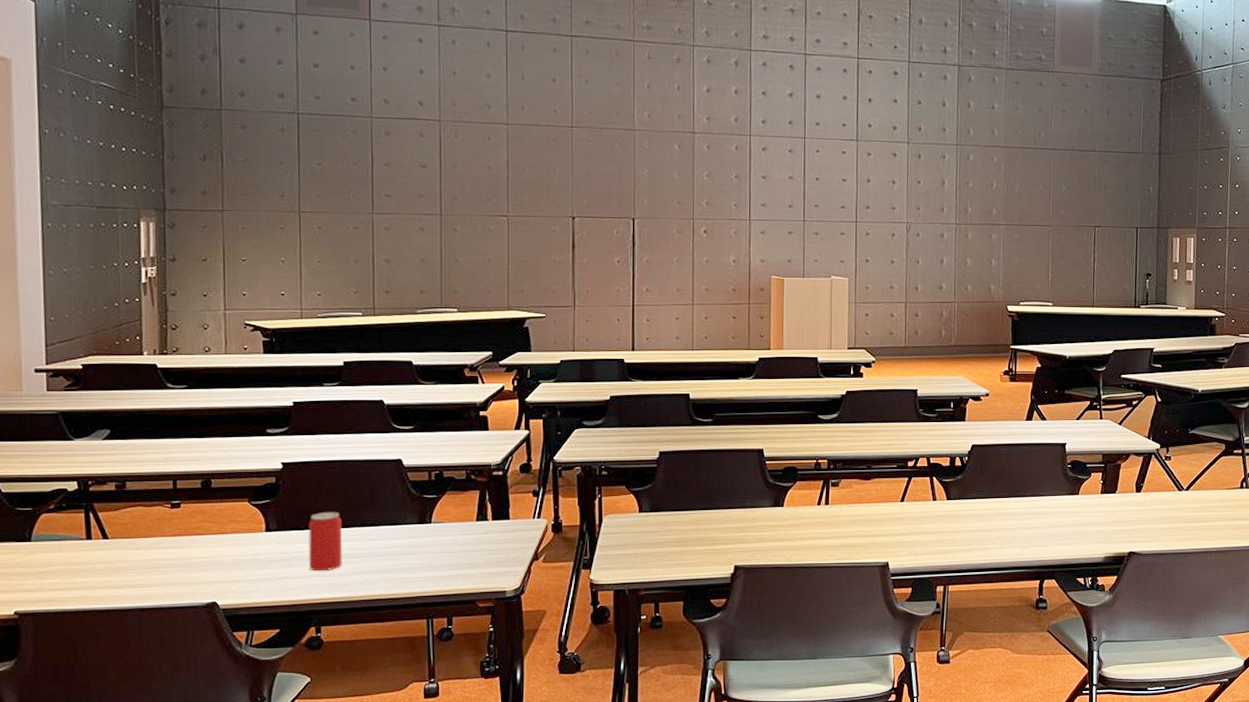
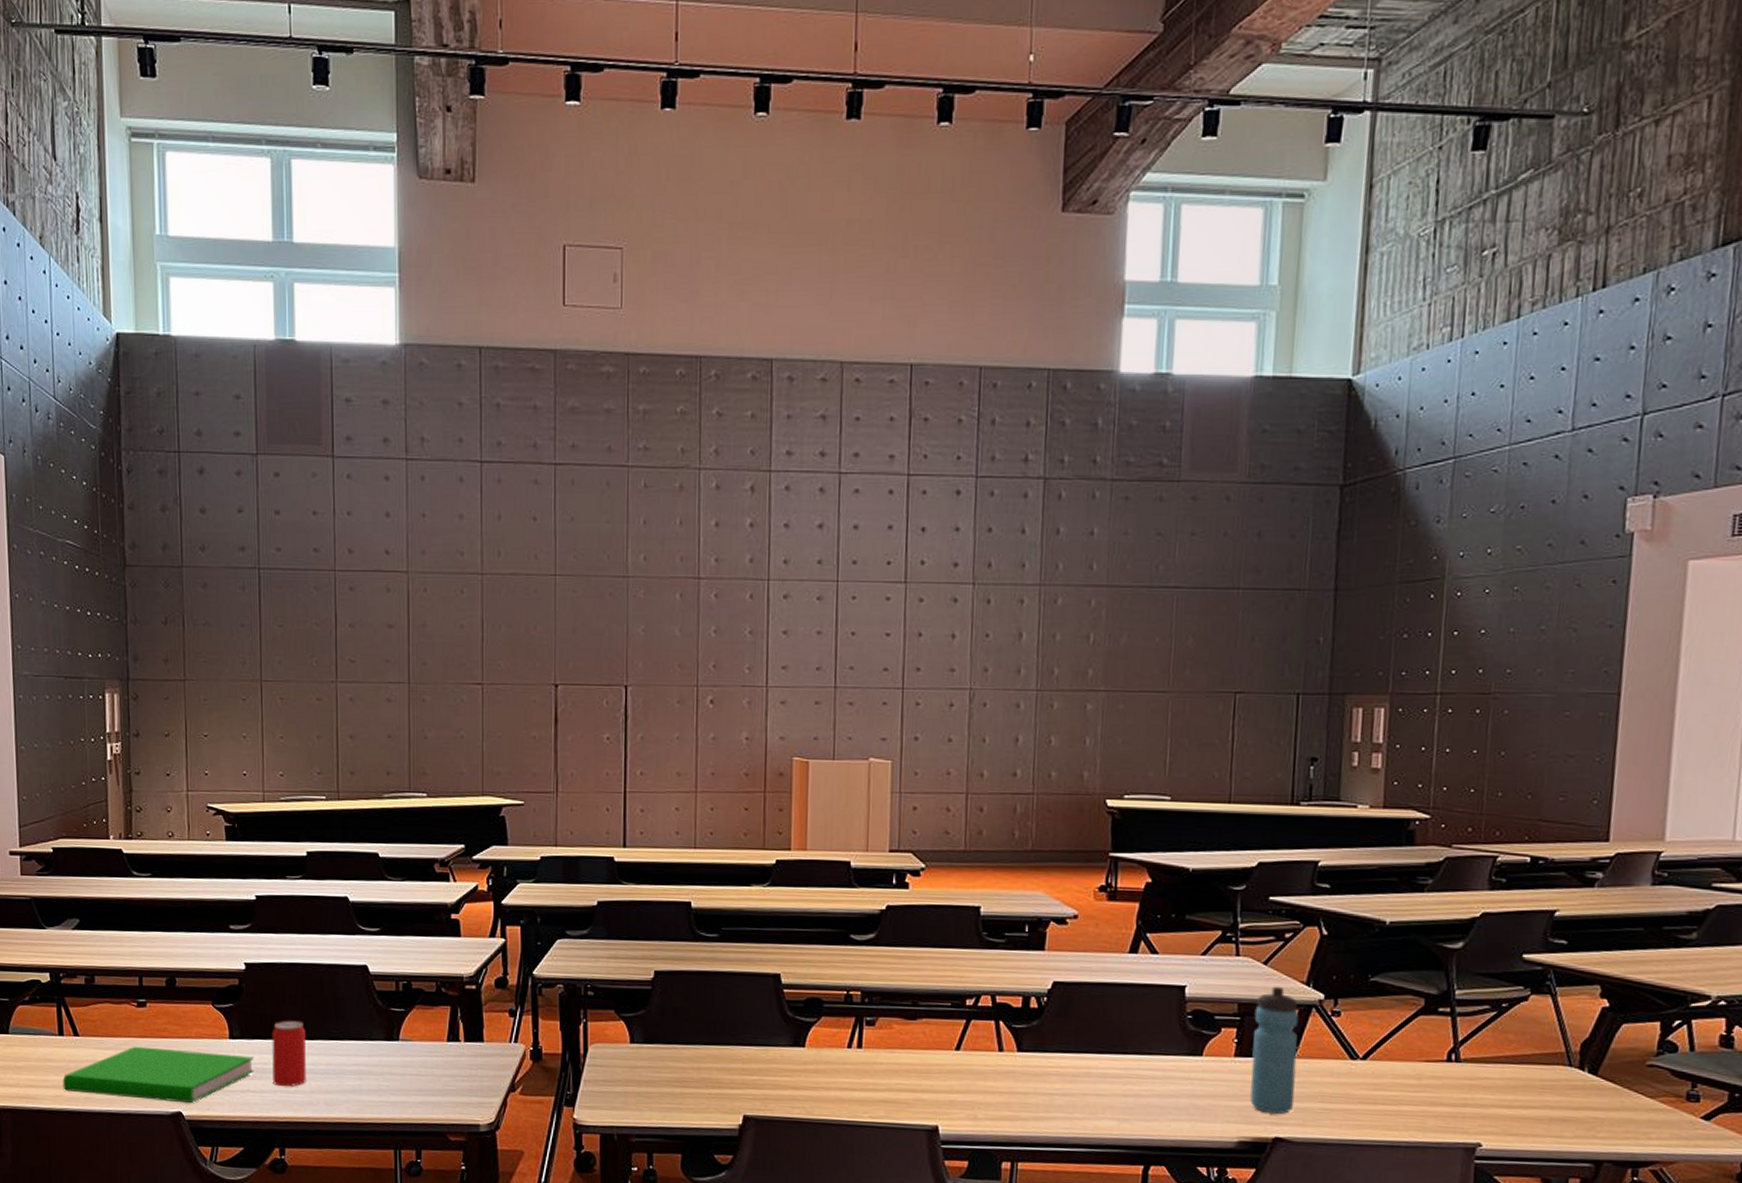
book: none [90,544,291,593] -> present [62,1046,254,1103]
water bottle: none [1112,440,1144,534] -> present [1250,986,1299,1114]

